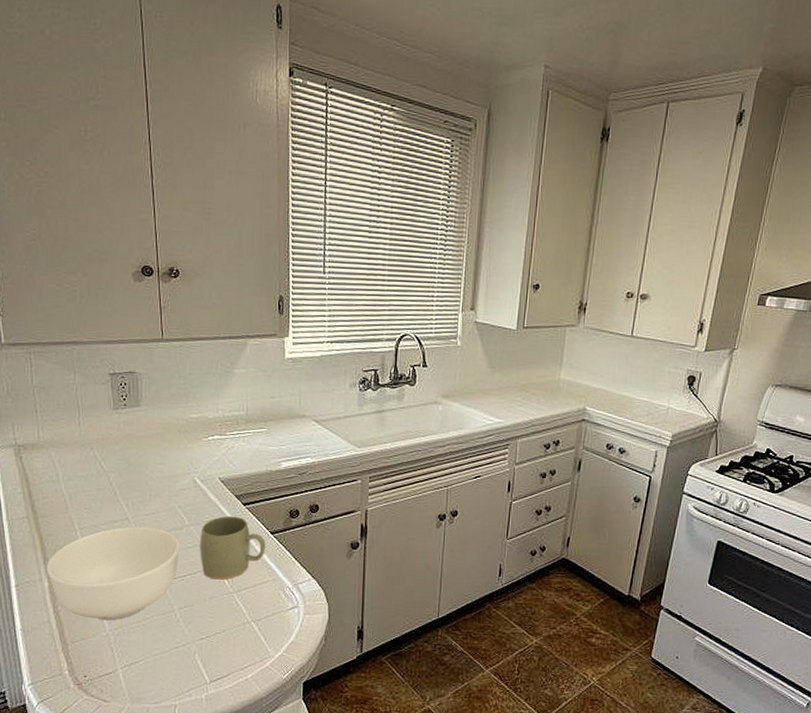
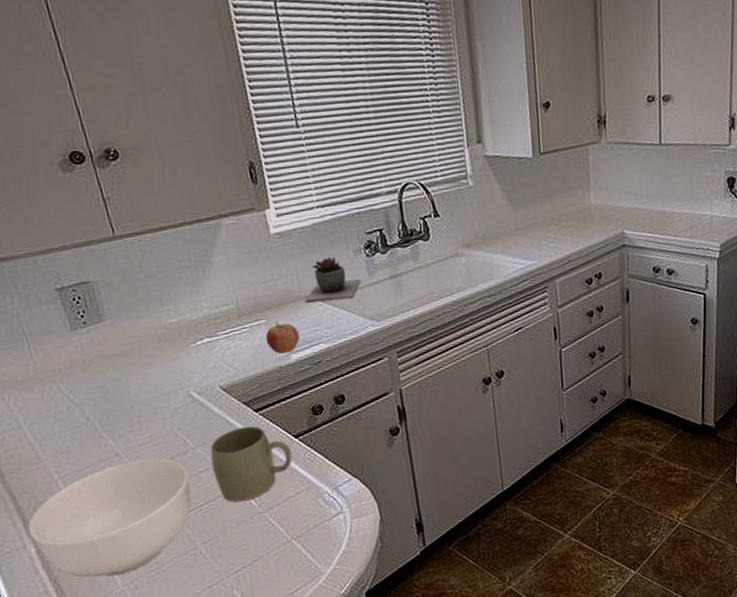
fruit: none [264,432,292,460] -> present [265,322,300,354]
succulent plant: none [303,385,352,424] -> present [306,256,362,303]

